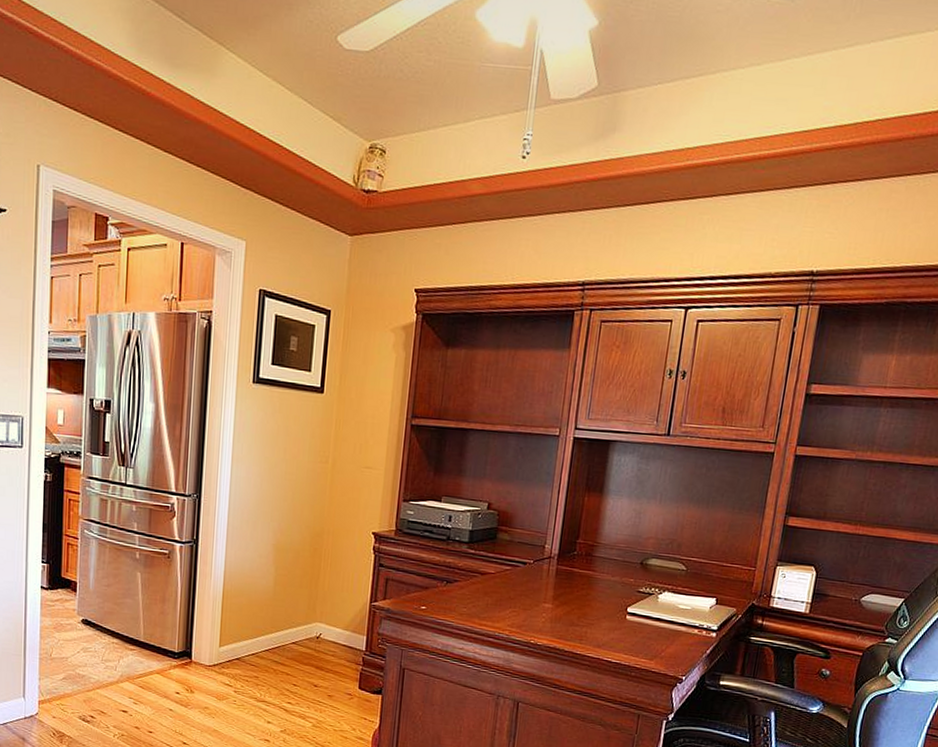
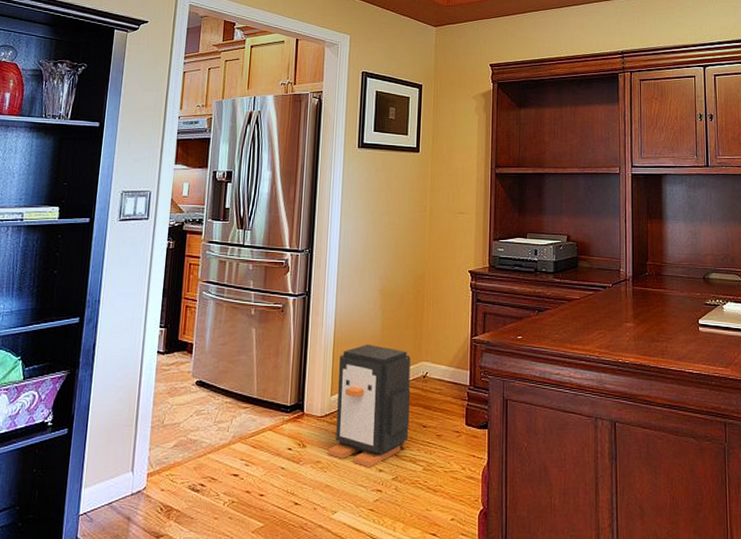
trash can: none [215,599,304,719] -> present [327,343,411,468]

